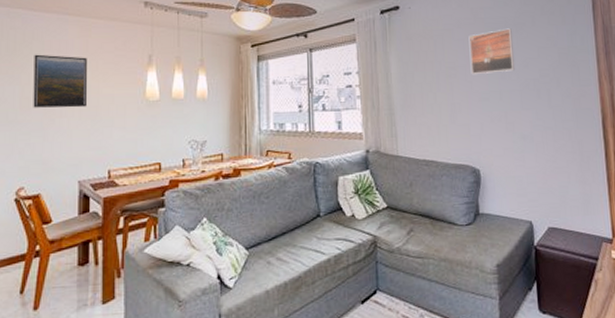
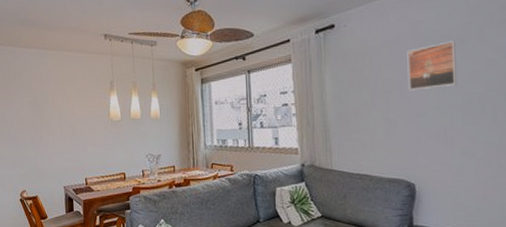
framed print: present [33,54,87,108] -> none [24,83,65,128]

